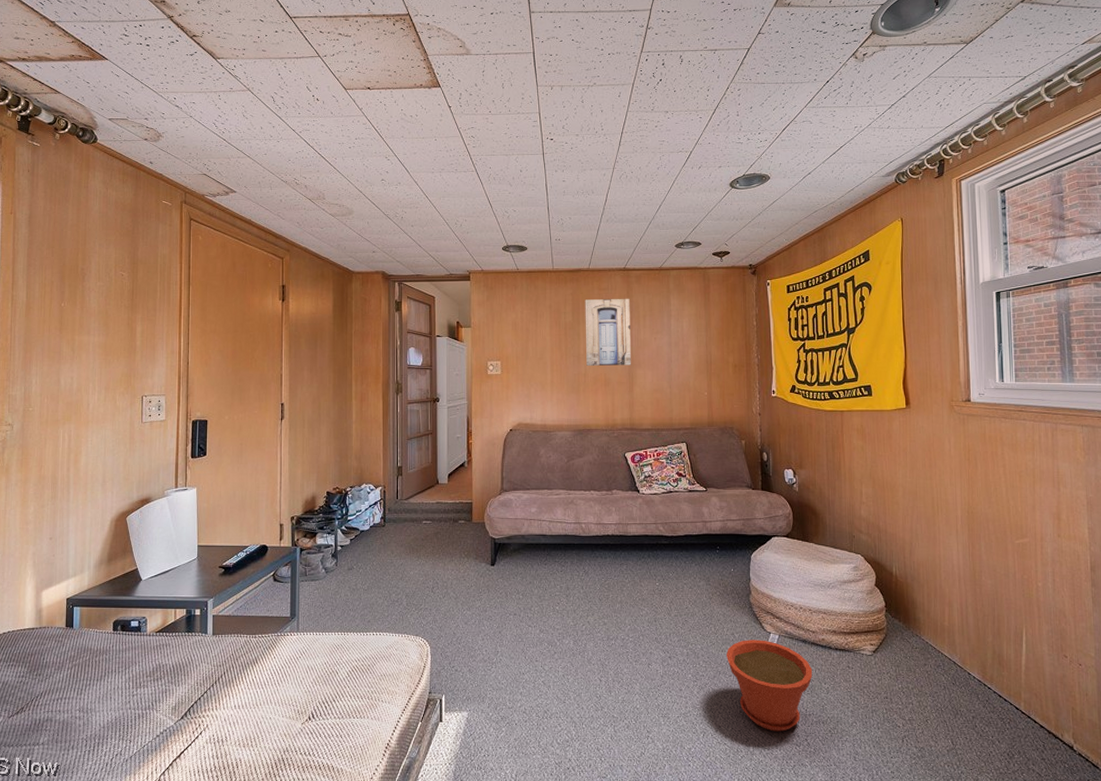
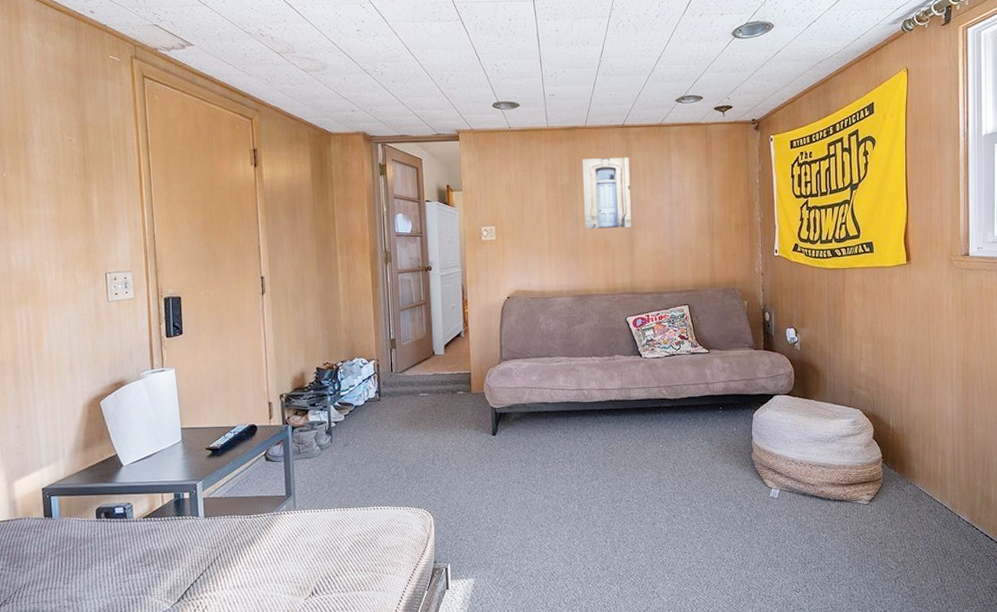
plant pot: present [726,640,813,732] -> none [728,495,812,580]

